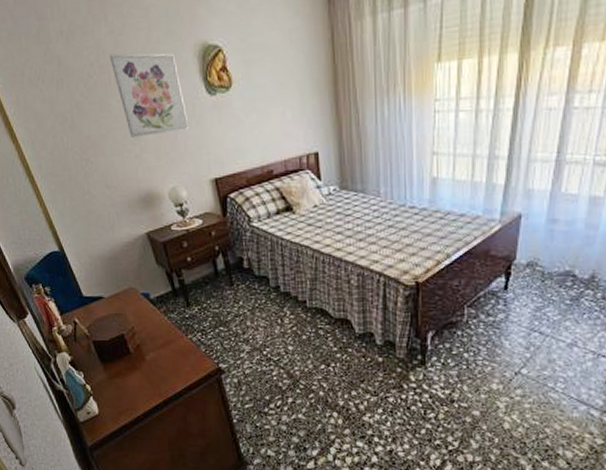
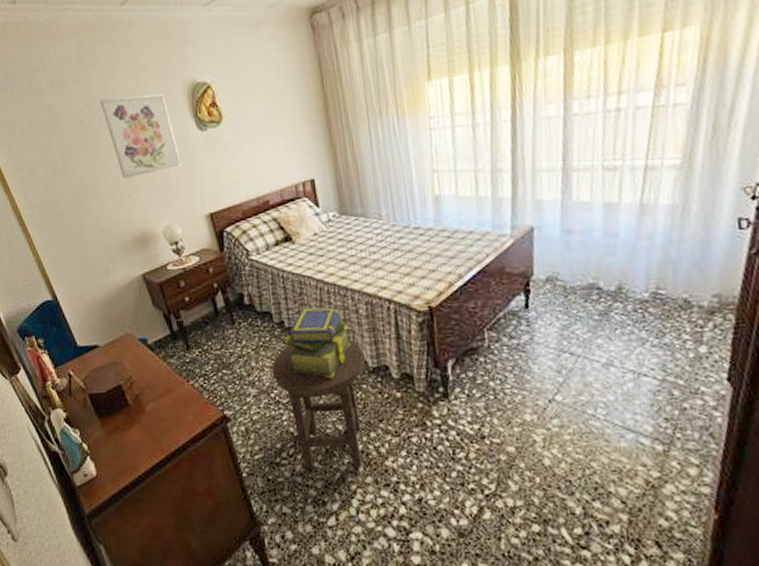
stool: none [265,305,353,421] -> present [271,338,366,469]
stack of books: none [279,275,341,341] -> present [284,306,352,379]

